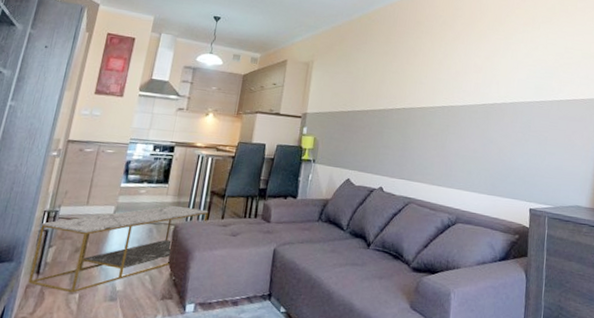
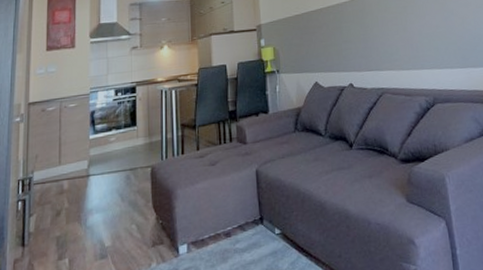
coffee table: present [28,205,209,293] -> none [15,144,183,260]

